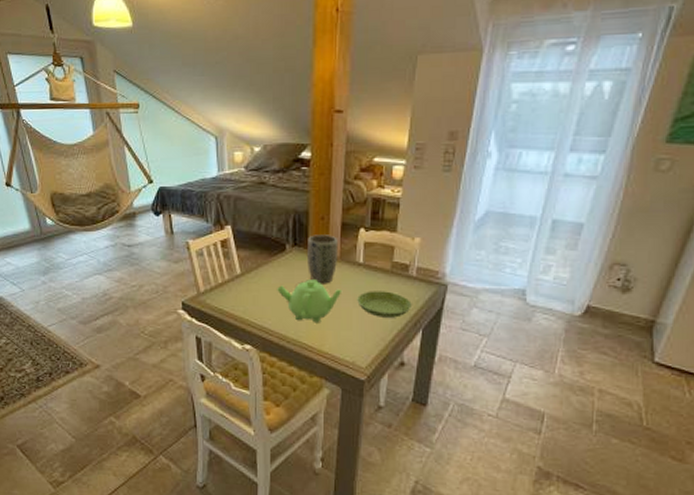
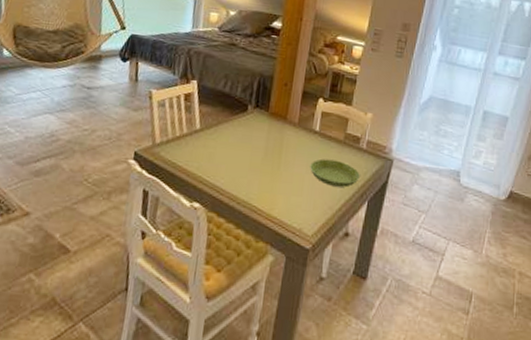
teapot: present [277,280,343,323] -> none [234,142,297,187]
plant pot: present [308,235,339,284] -> none [266,99,298,148]

